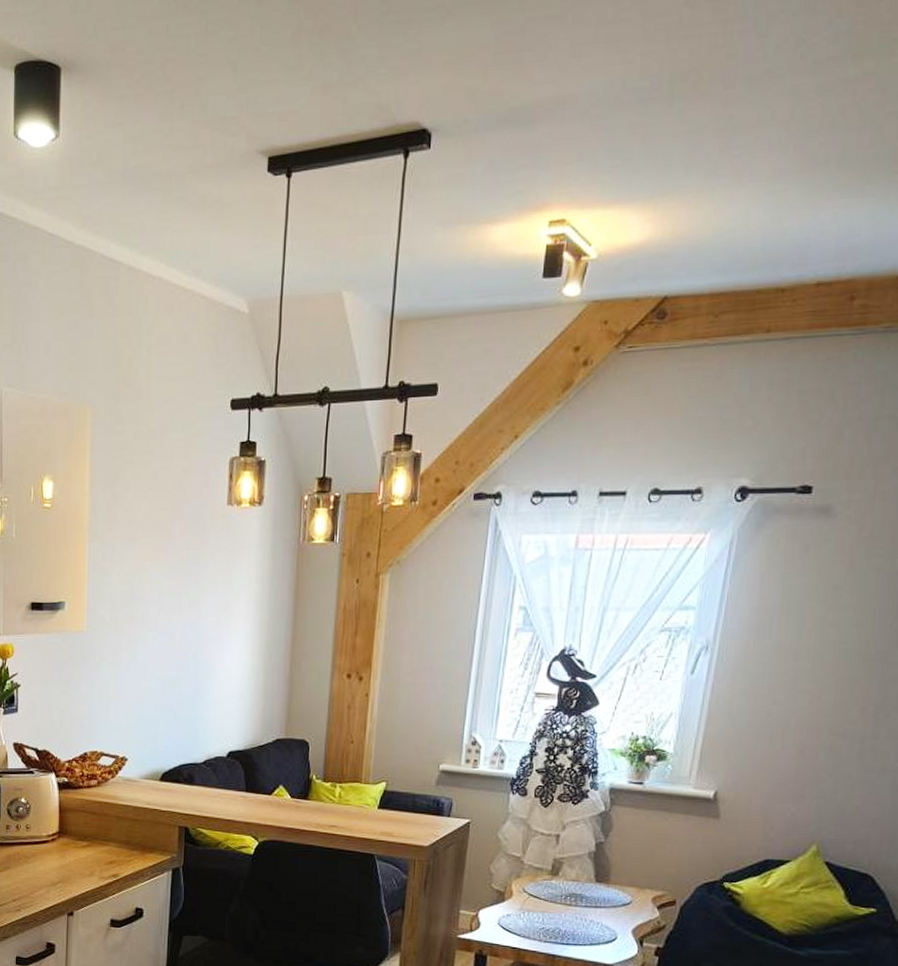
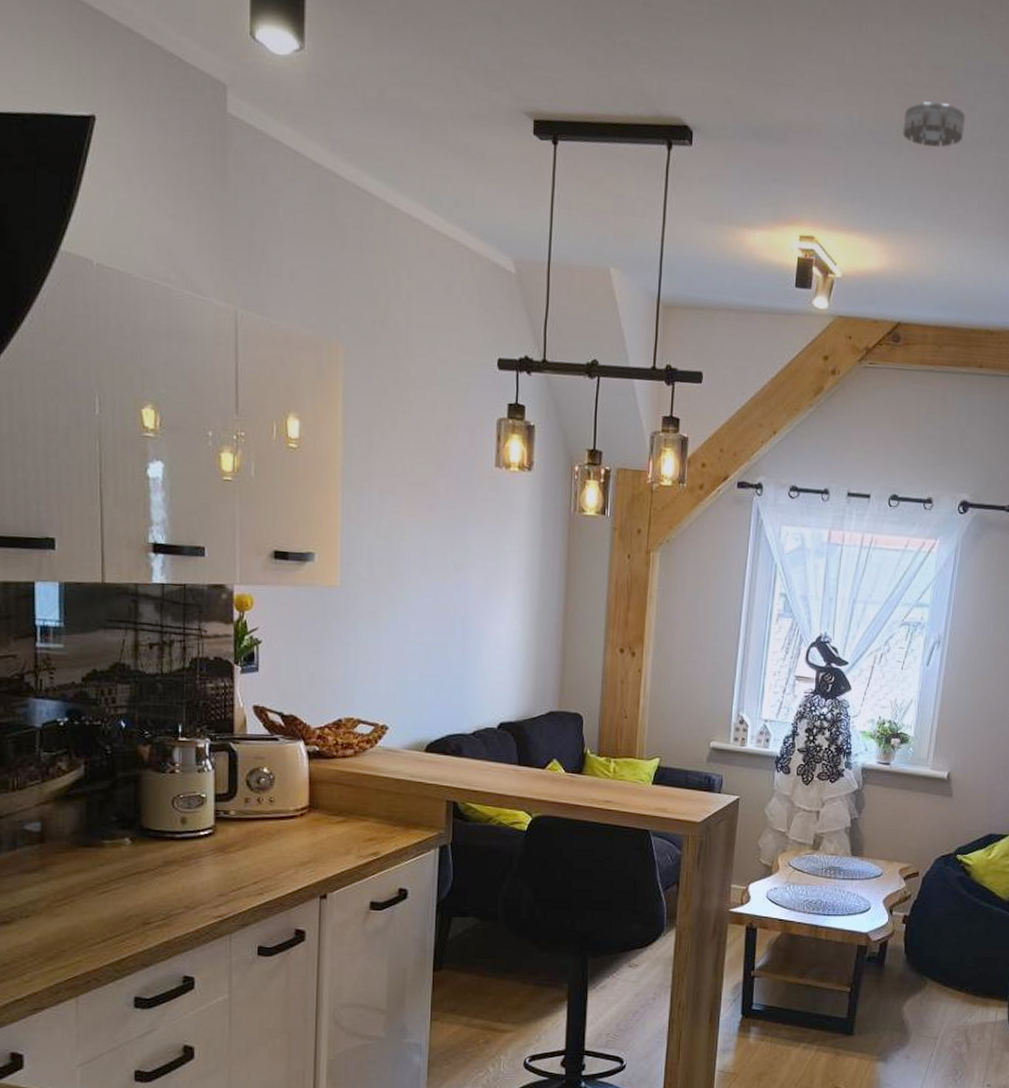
smoke detector: none [675,36,756,92] -> present [902,101,966,147]

